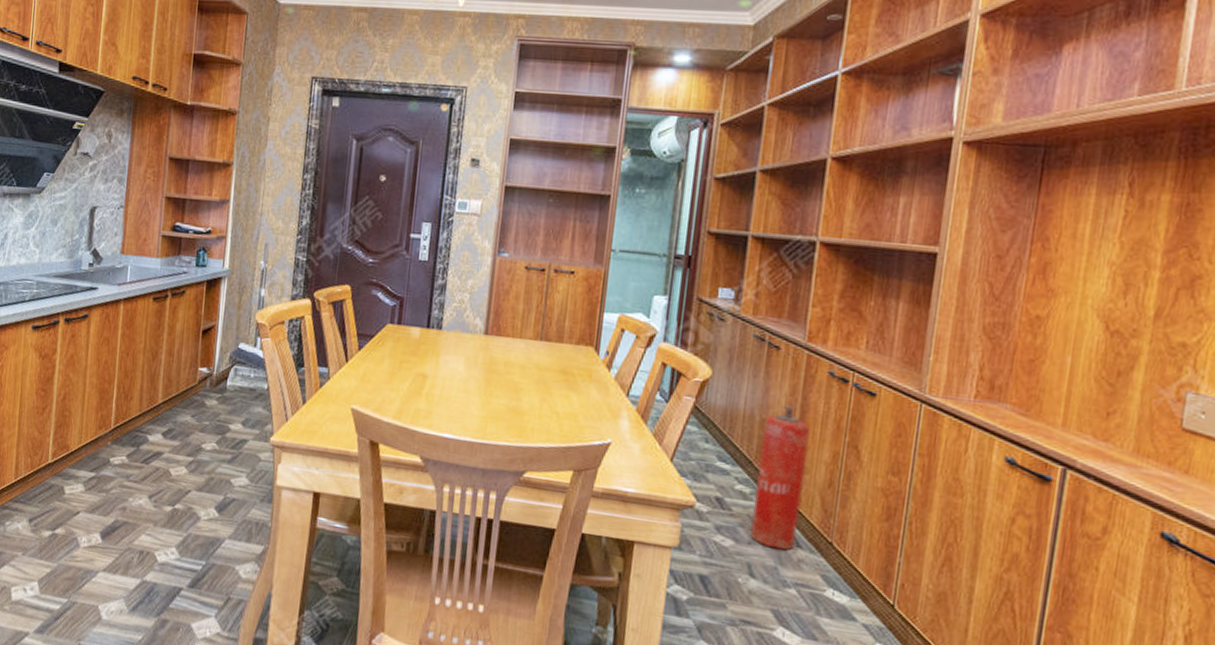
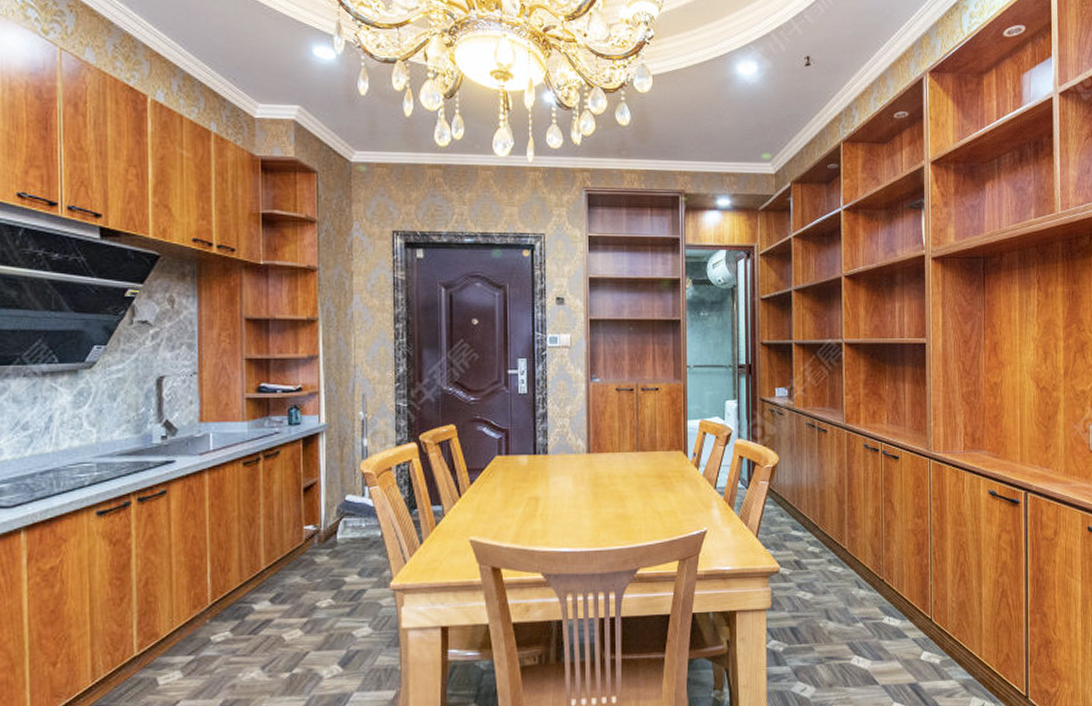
fire extinguisher: present [750,404,810,550] -> none [823,475,857,594]

